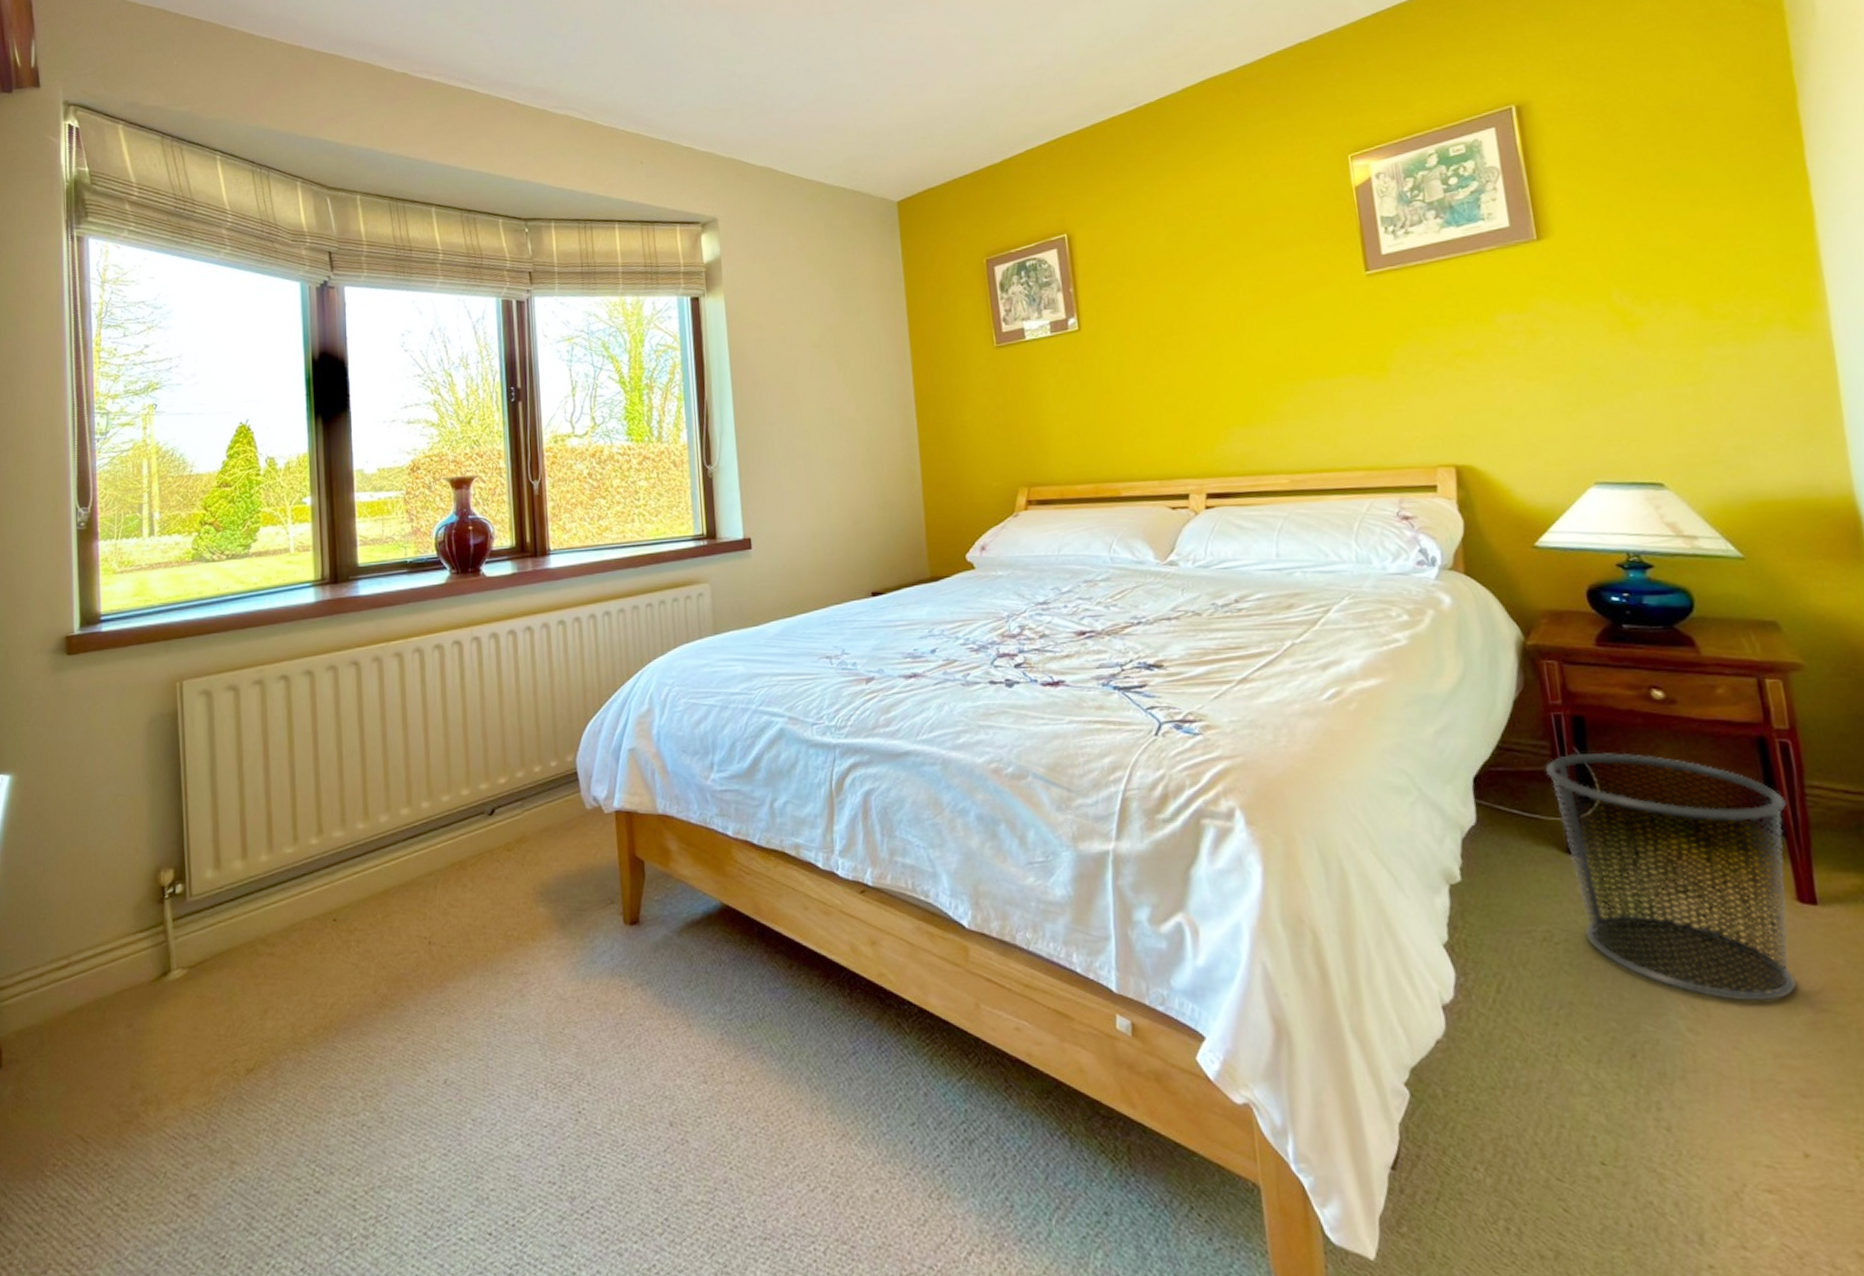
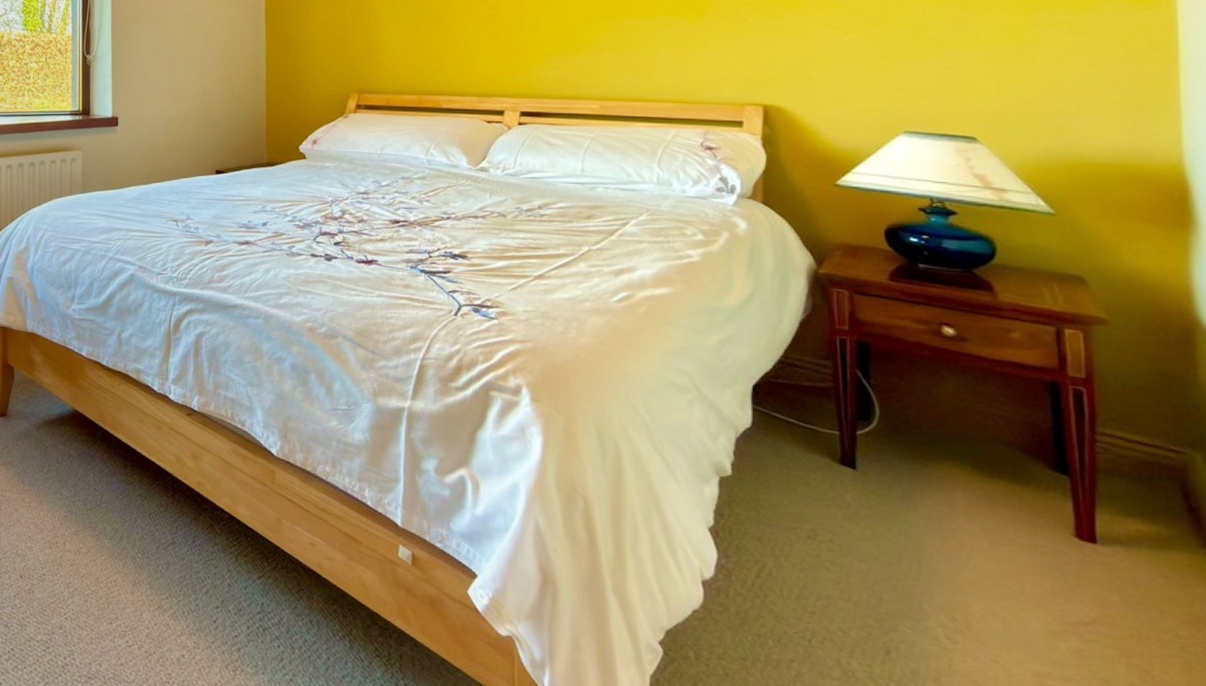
waste bin: present [1545,752,1796,1002] -> none [825,375,1074,624]

